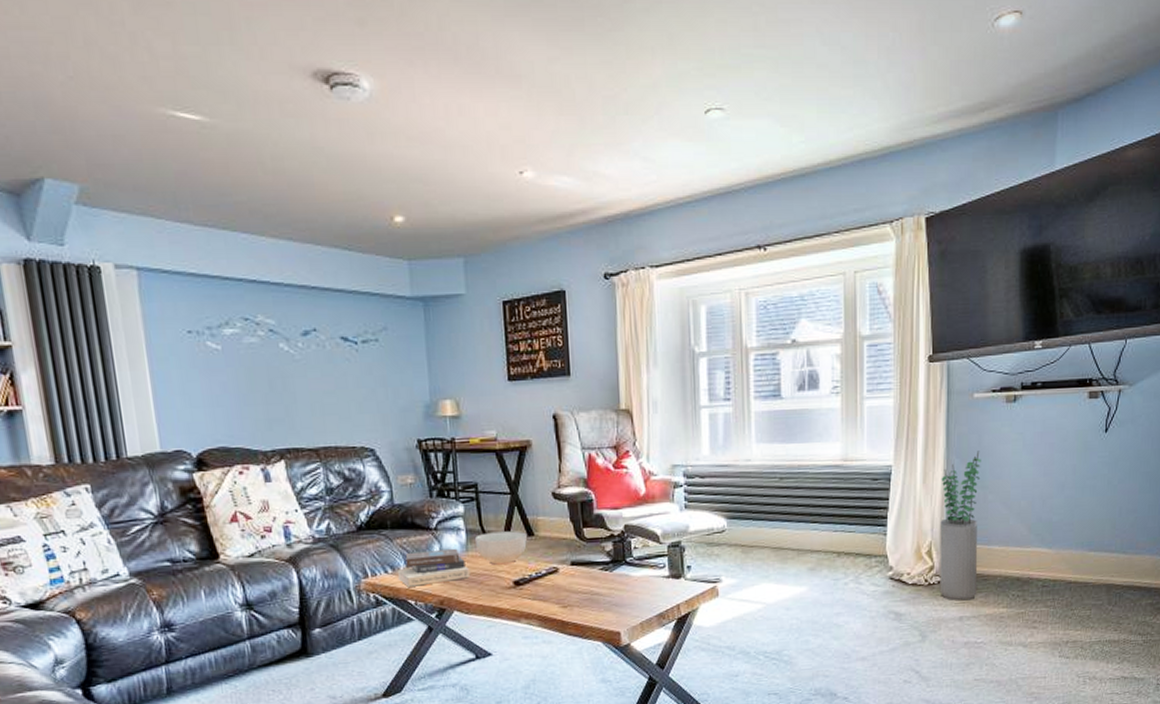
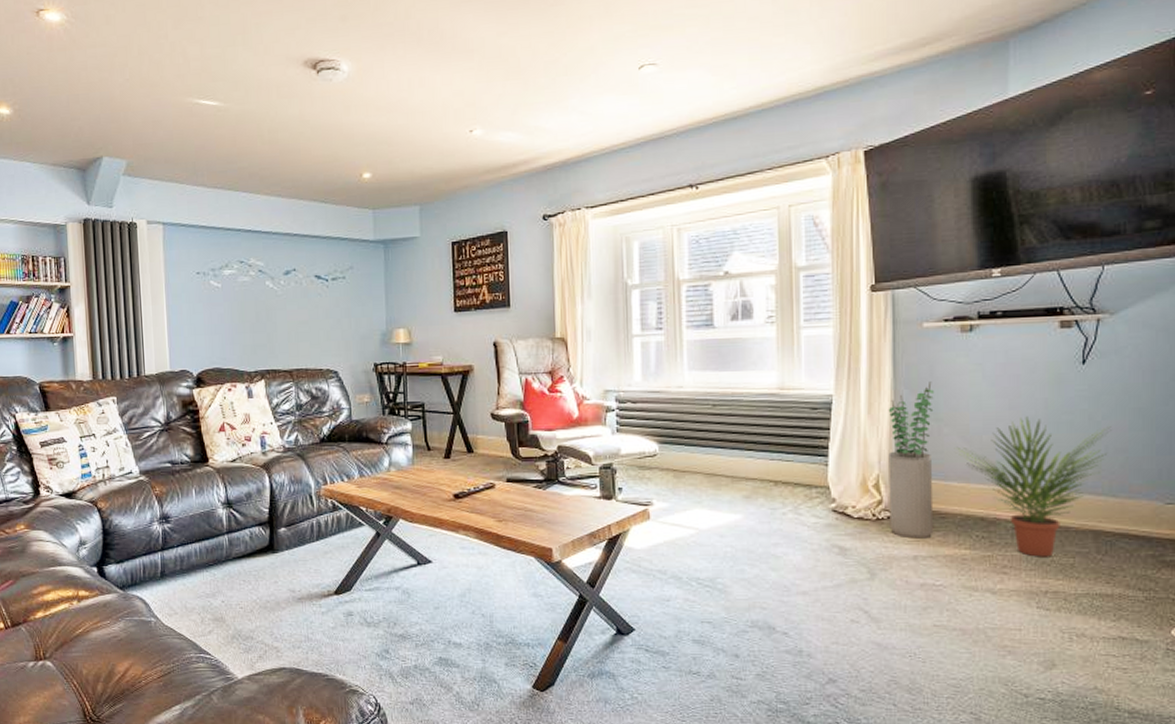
books: present [397,548,471,587] -> none [352,461,416,495]
bowl: present [474,531,528,565] -> none [420,447,468,478]
potted plant: none [998,482,1125,611] -> present [955,416,1112,557]

